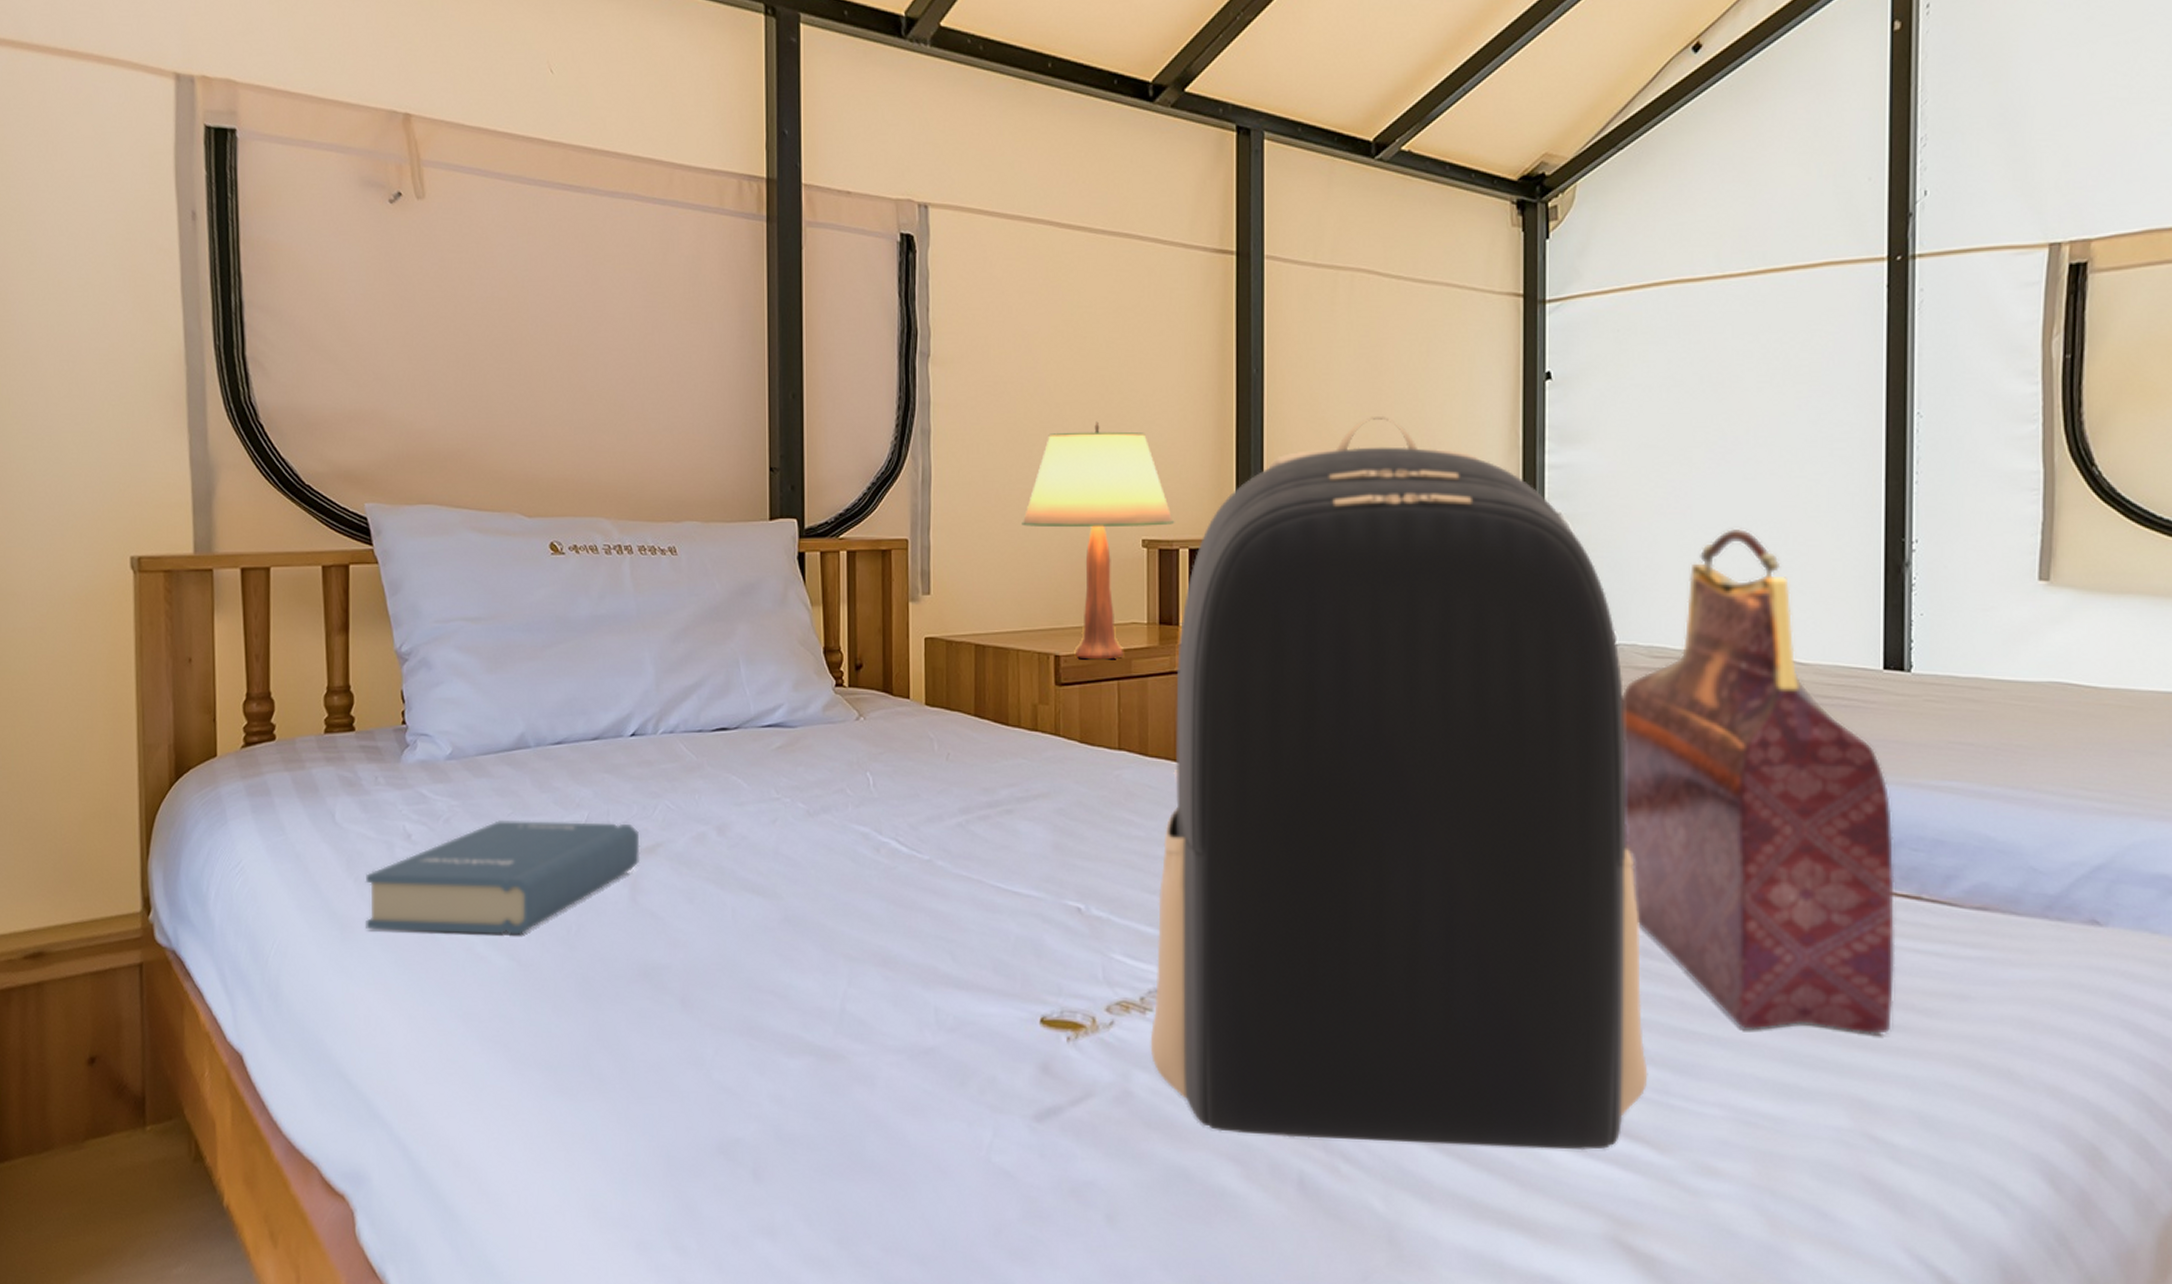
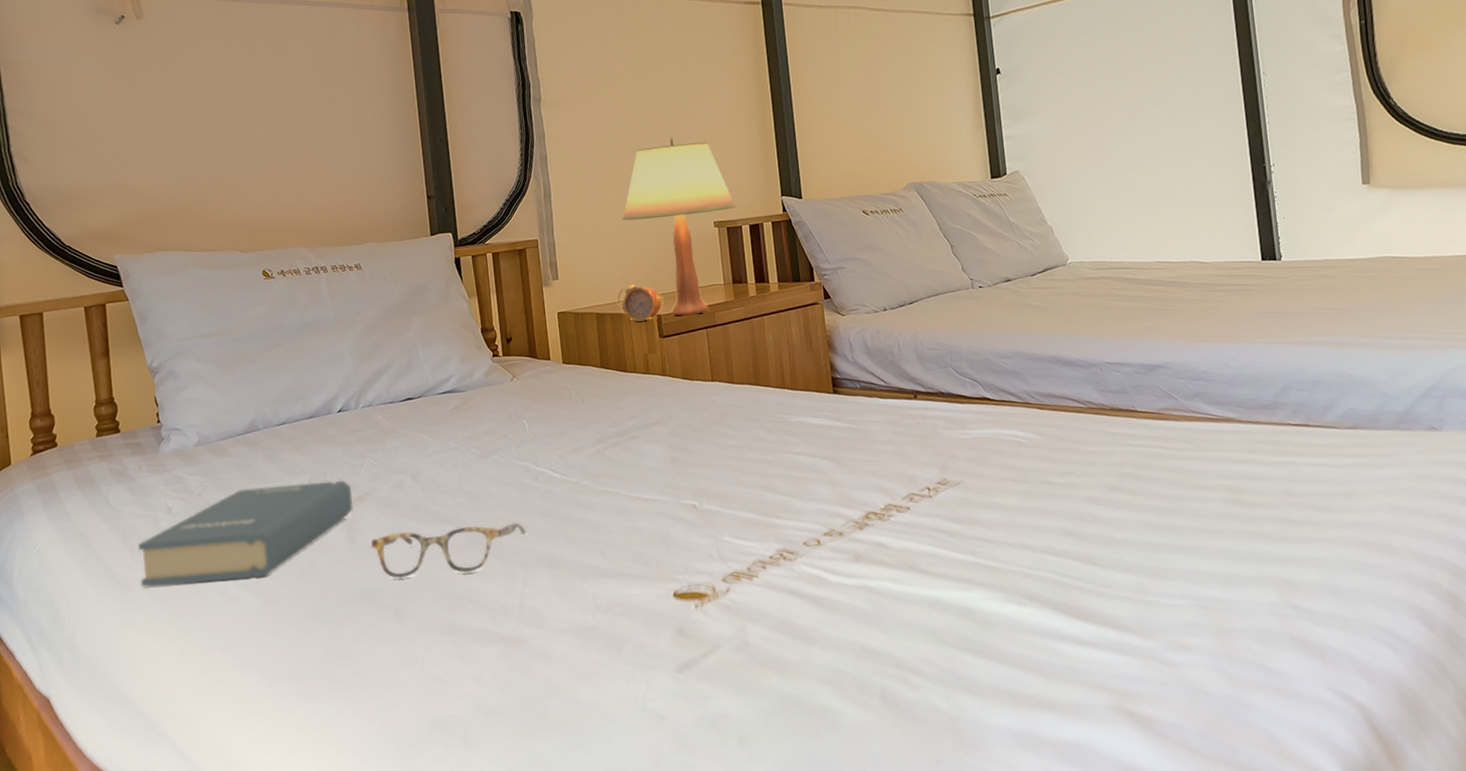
eyeglasses: none [657,898,858,961] -> present [371,523,526,579]
alarm clock: none [1005,612,1065,661] -> present [617,284,663,322]
backpack: present [1150,417,1648,1151] -> none [748,113,1129,663]
handbag: present [1622,528,1895,1034] -> none [1077,168,1299,538]

